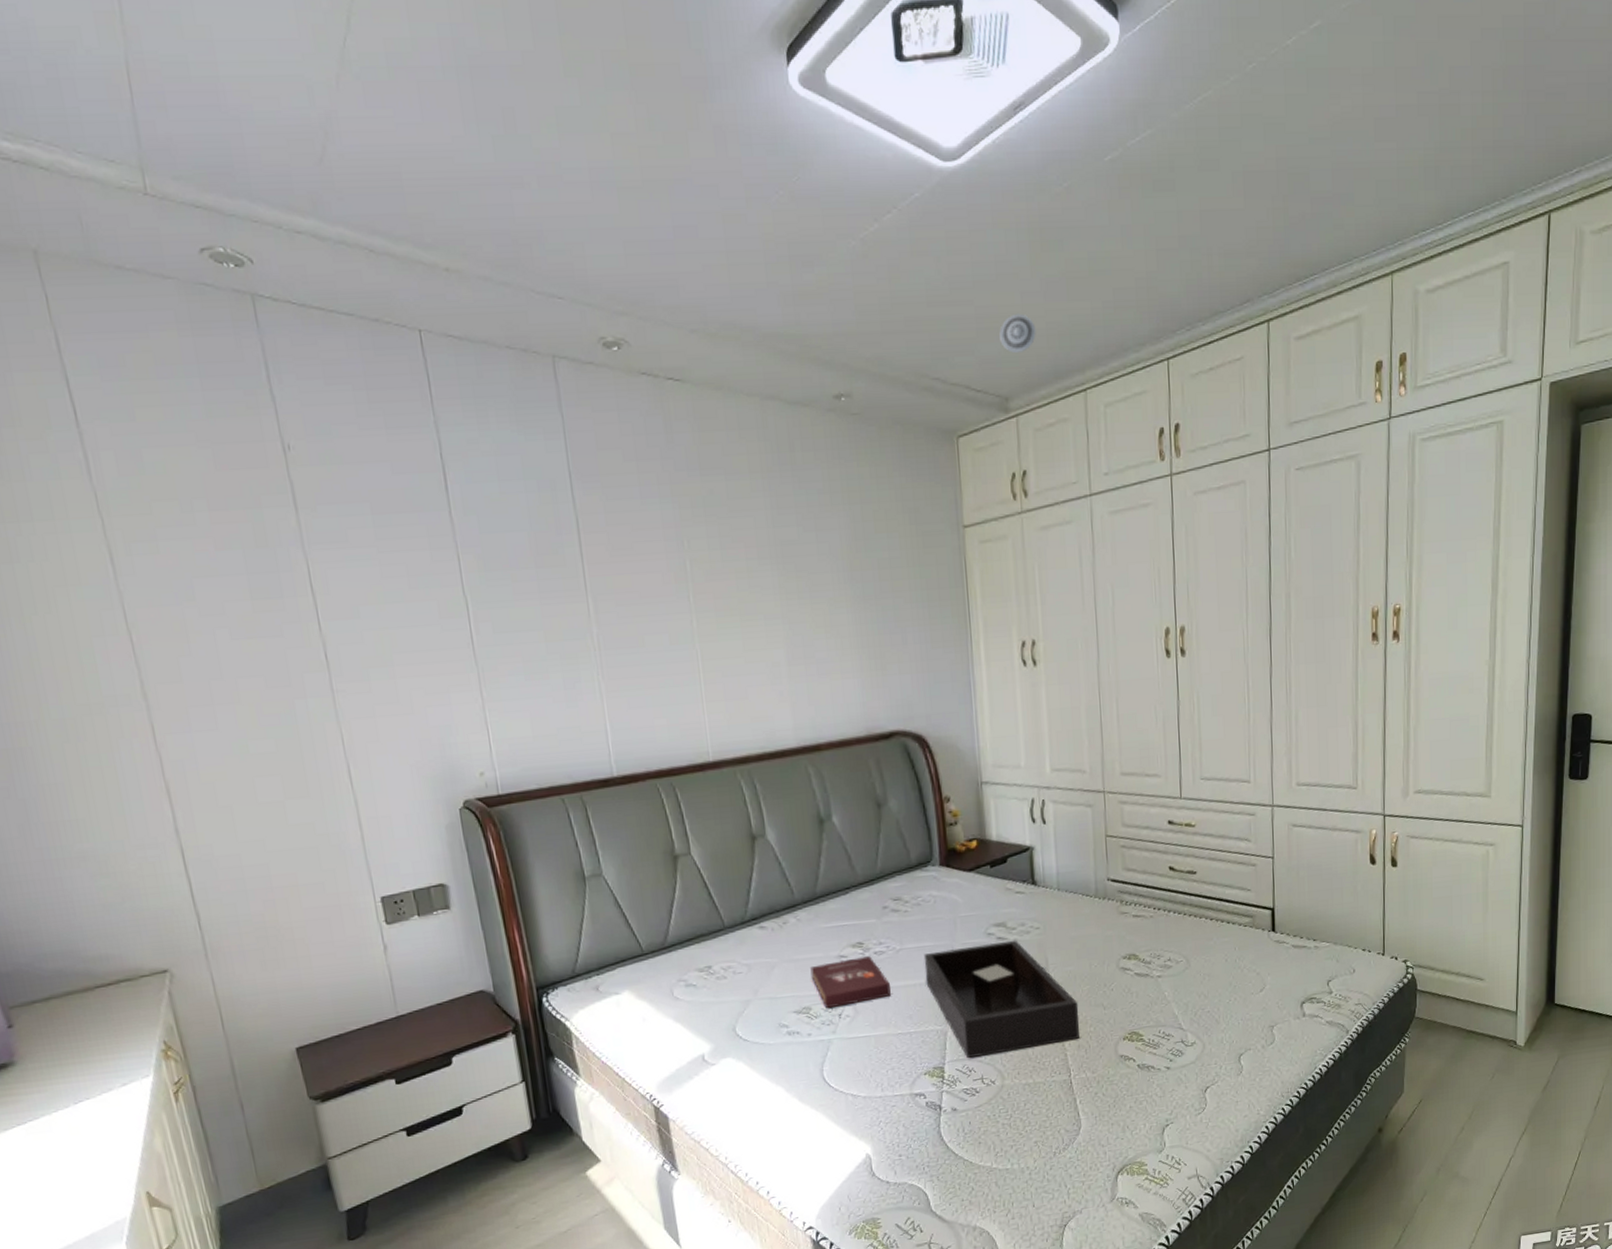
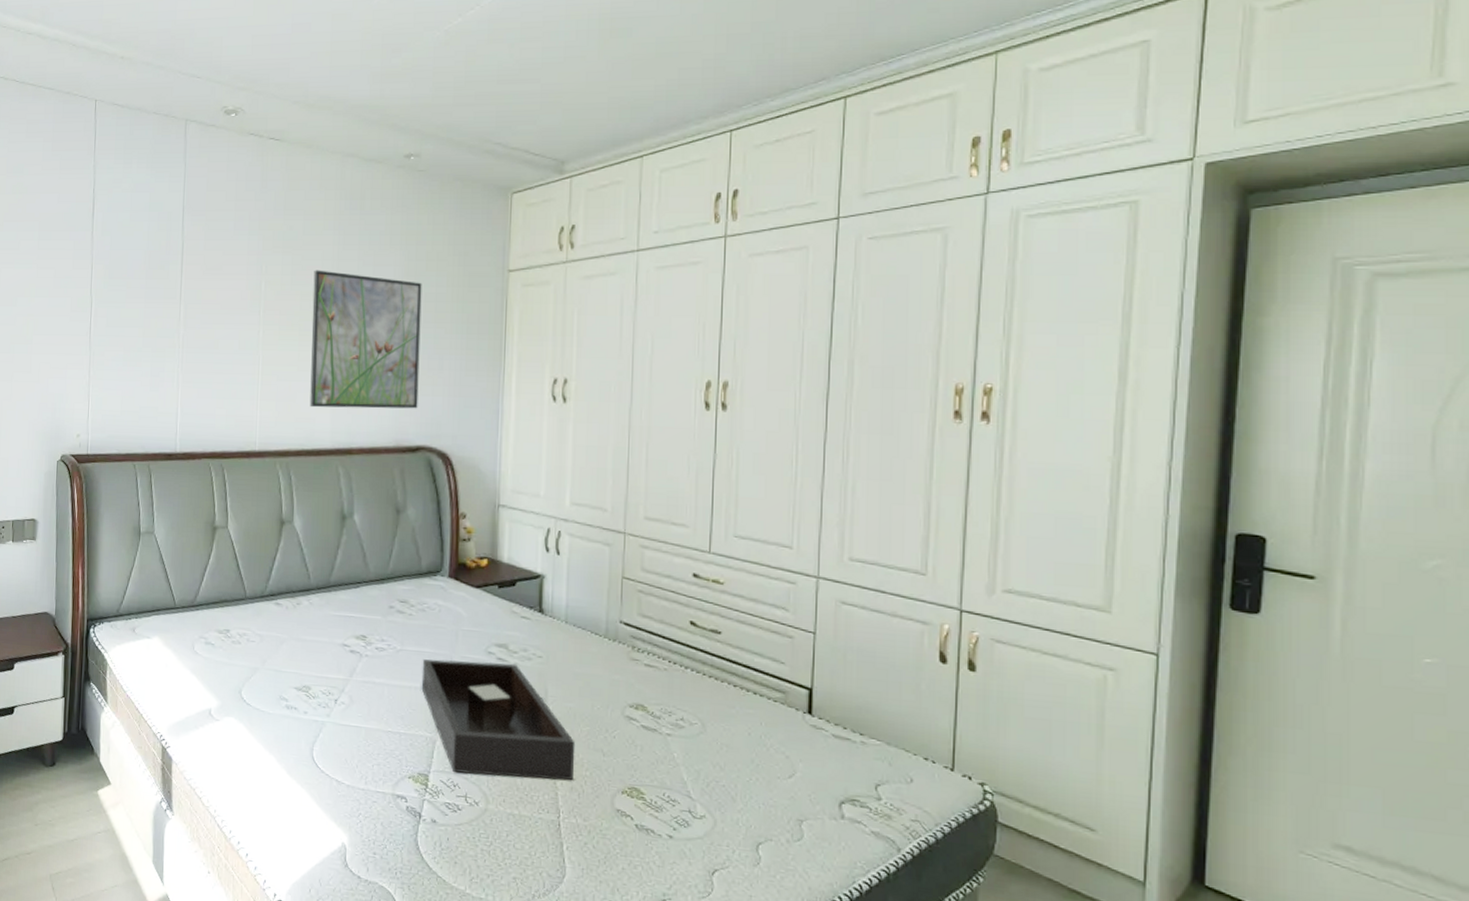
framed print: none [747,540,886,704] -> present [310,270,422,409]
book: present [810,956,891,1009] -> none [315,648,386,693]
smoke detector: present [999,313,1036,353] -> none [562,90,598,123]

